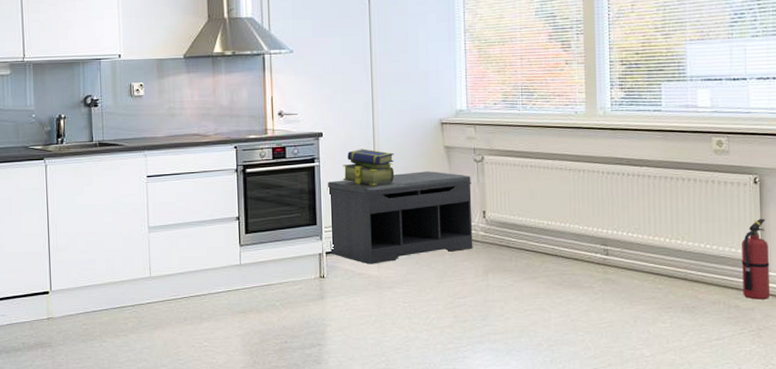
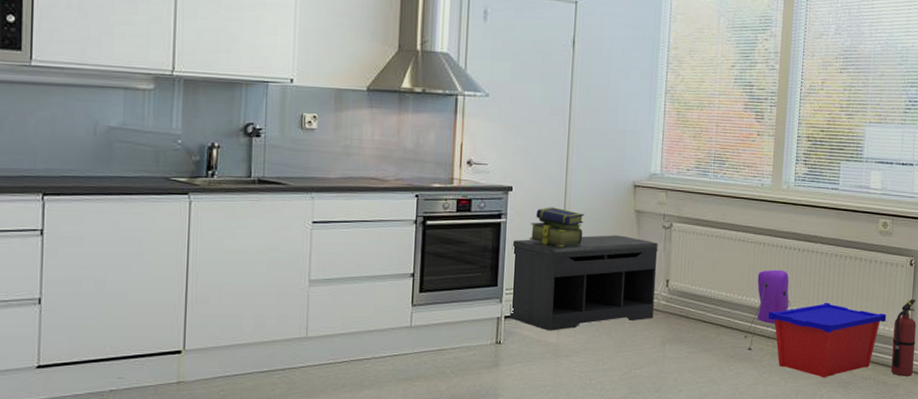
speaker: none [571,195,621,278] -> present [744,269,792,351]
storage bin: none [595,226,732,303] -> present [768,302,887,378]

